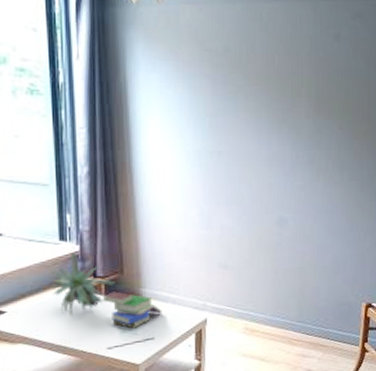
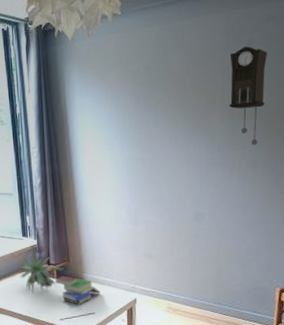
pendulum clock: none [316,40,355,147] -> present [229,46,268,146]

